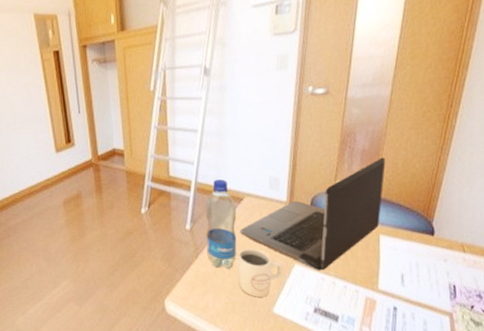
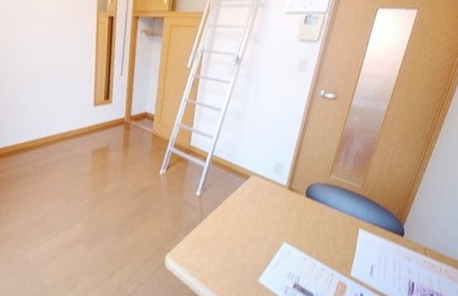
bottle: present [206,179,237,269] -> none [210,155,243,237]
mug: present [237,248,283,297] -> none [233,221,273,267]
laptop computer: present [240,157,386,271] -> none [242,162,374,252]

